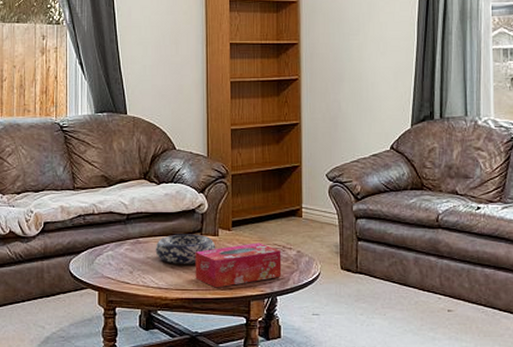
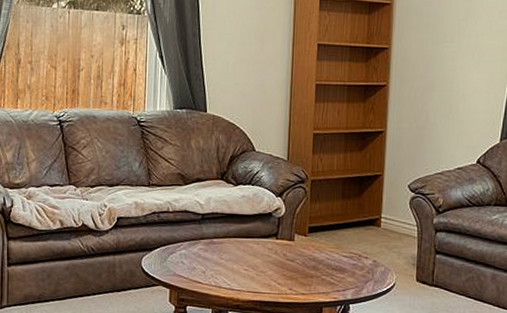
decorative bowl: present [155,234,216,264] -> none [229,236,291,268]
tissue box: present [195,243,282,288] -> none [268,250,357,293]

